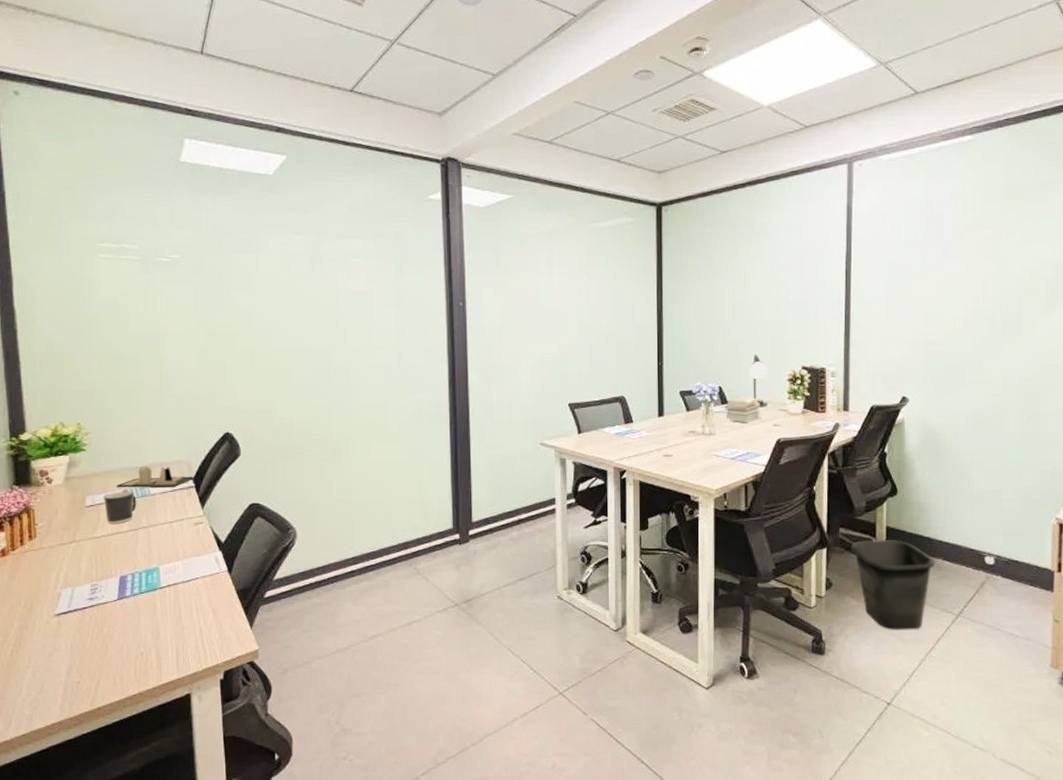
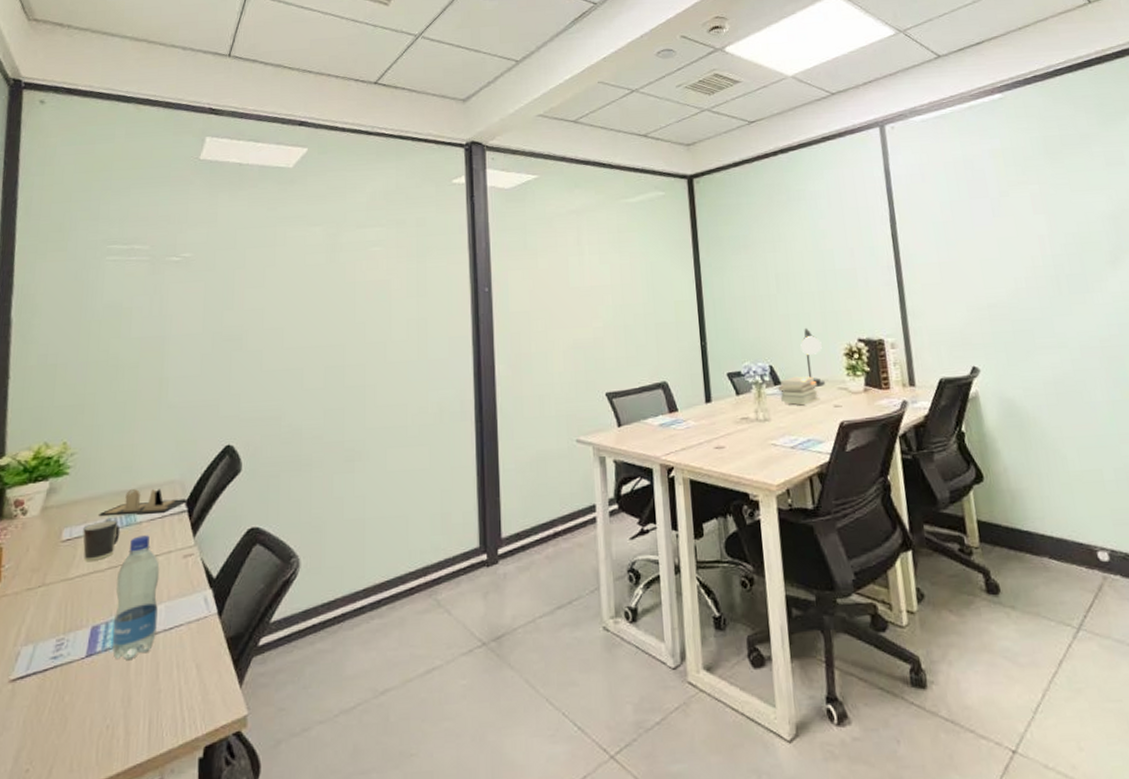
bottle: none [137,505,176,604] -> present [112,535,160,661]
waste bin: present [852,540,936,630] -> none [940,536,1041,652]

